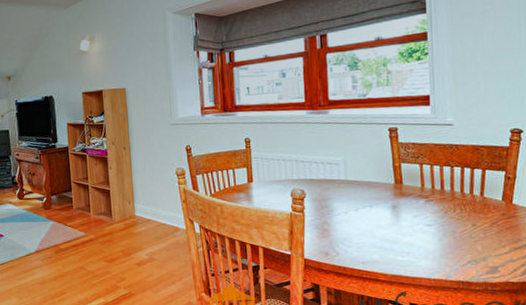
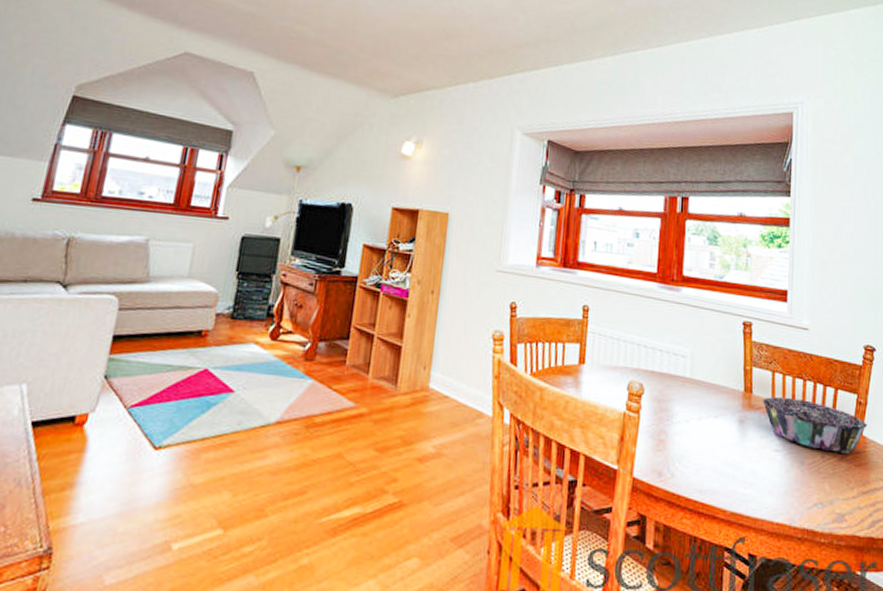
decorative bowl: none [412,182,518,220] -> present [762,397,868,454]

